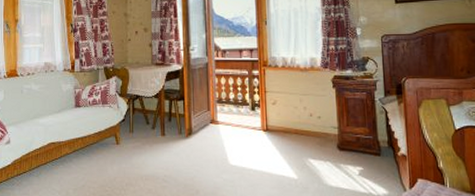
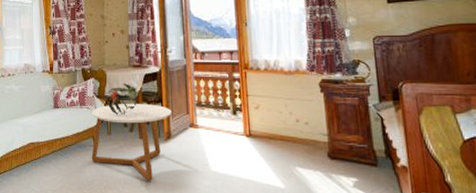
coffee table: none [113,100,193,177] -> present [91,103,172,181]
cut plant: none [129,81,161,113] -> present [107,83,139,115]

